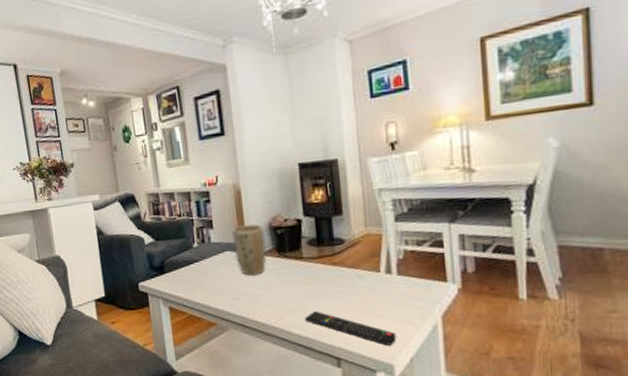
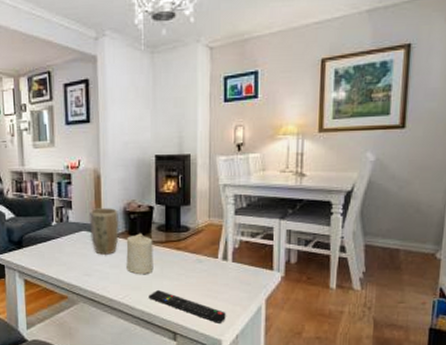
candle: none [274,249,308,295] -> present [126,233,154,274]

